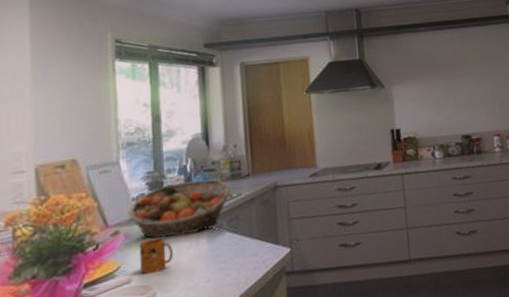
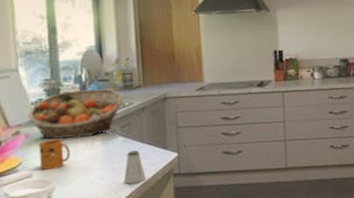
saltshaker: none [231,247,256,287] -> present [124,150,146,184]

